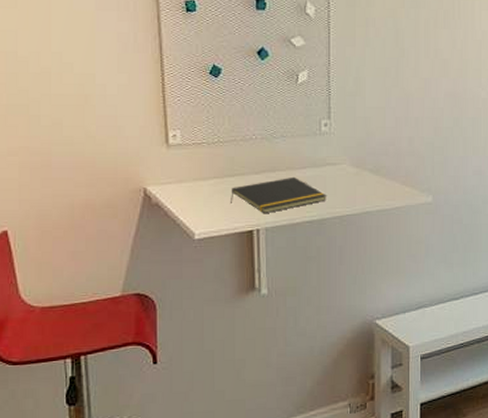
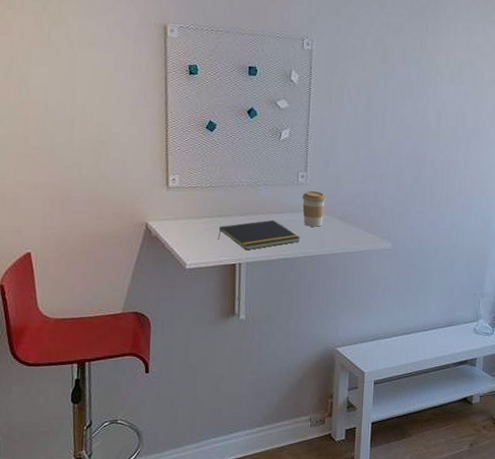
coffee cup: none [326,141,355,182] -> present [302,191,327,227]

